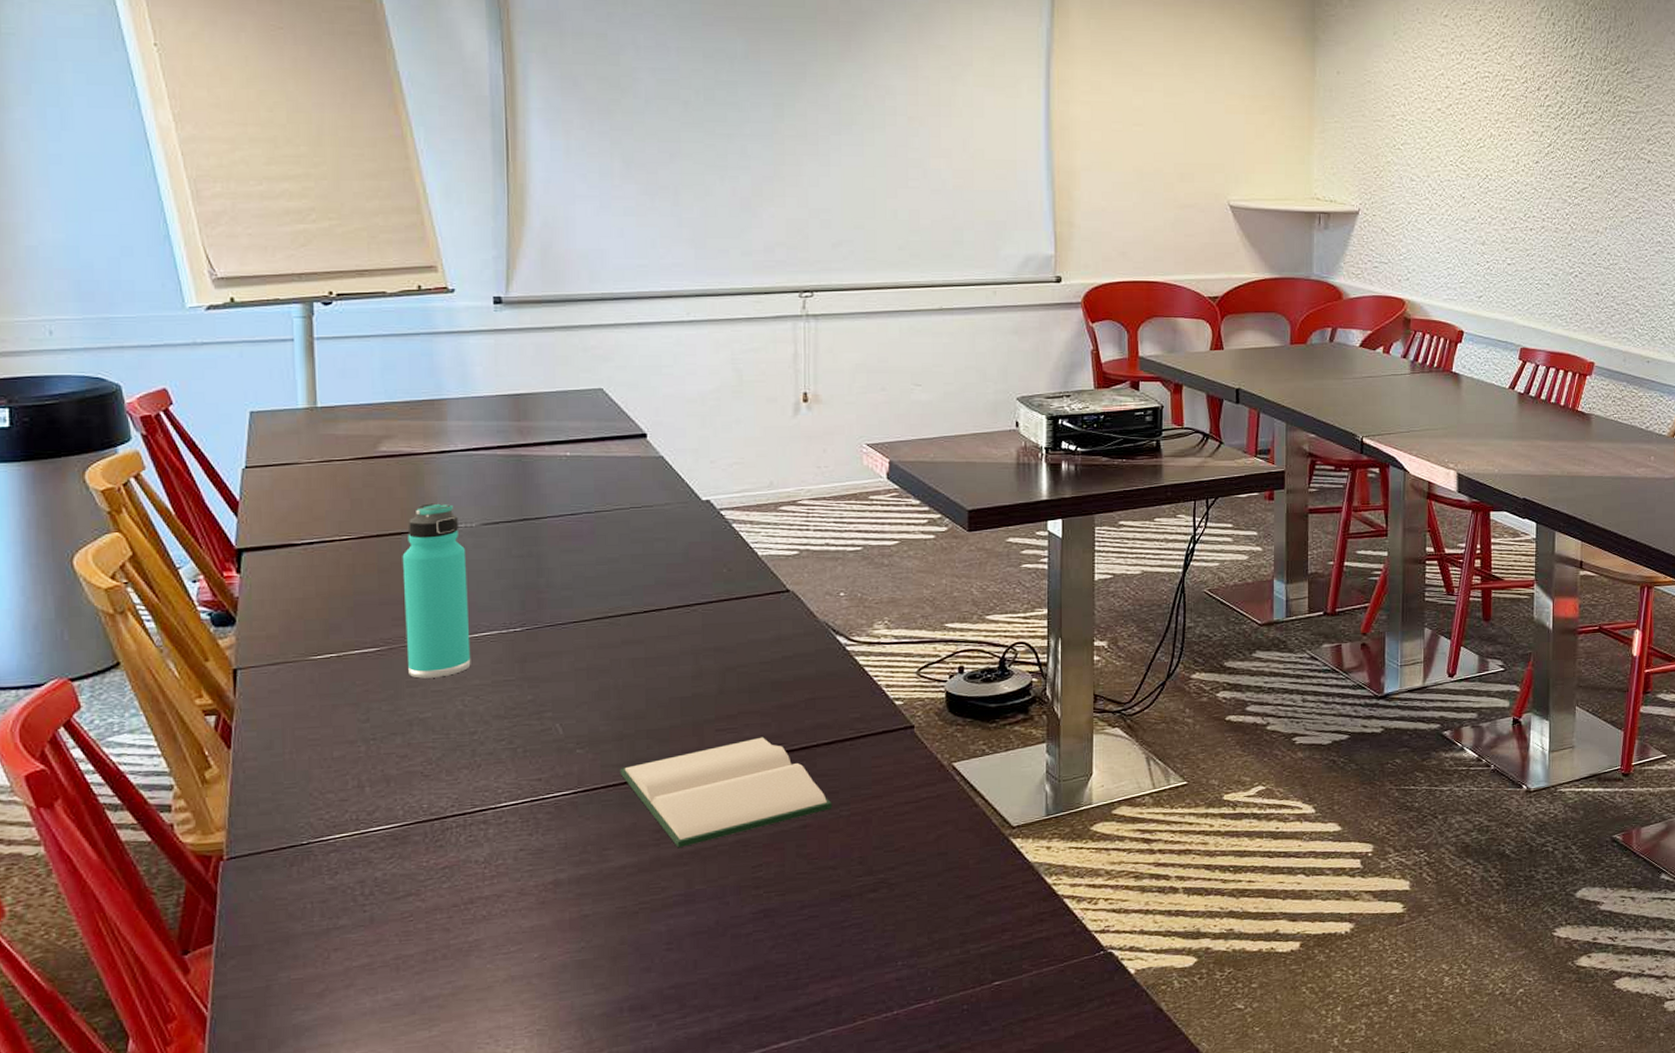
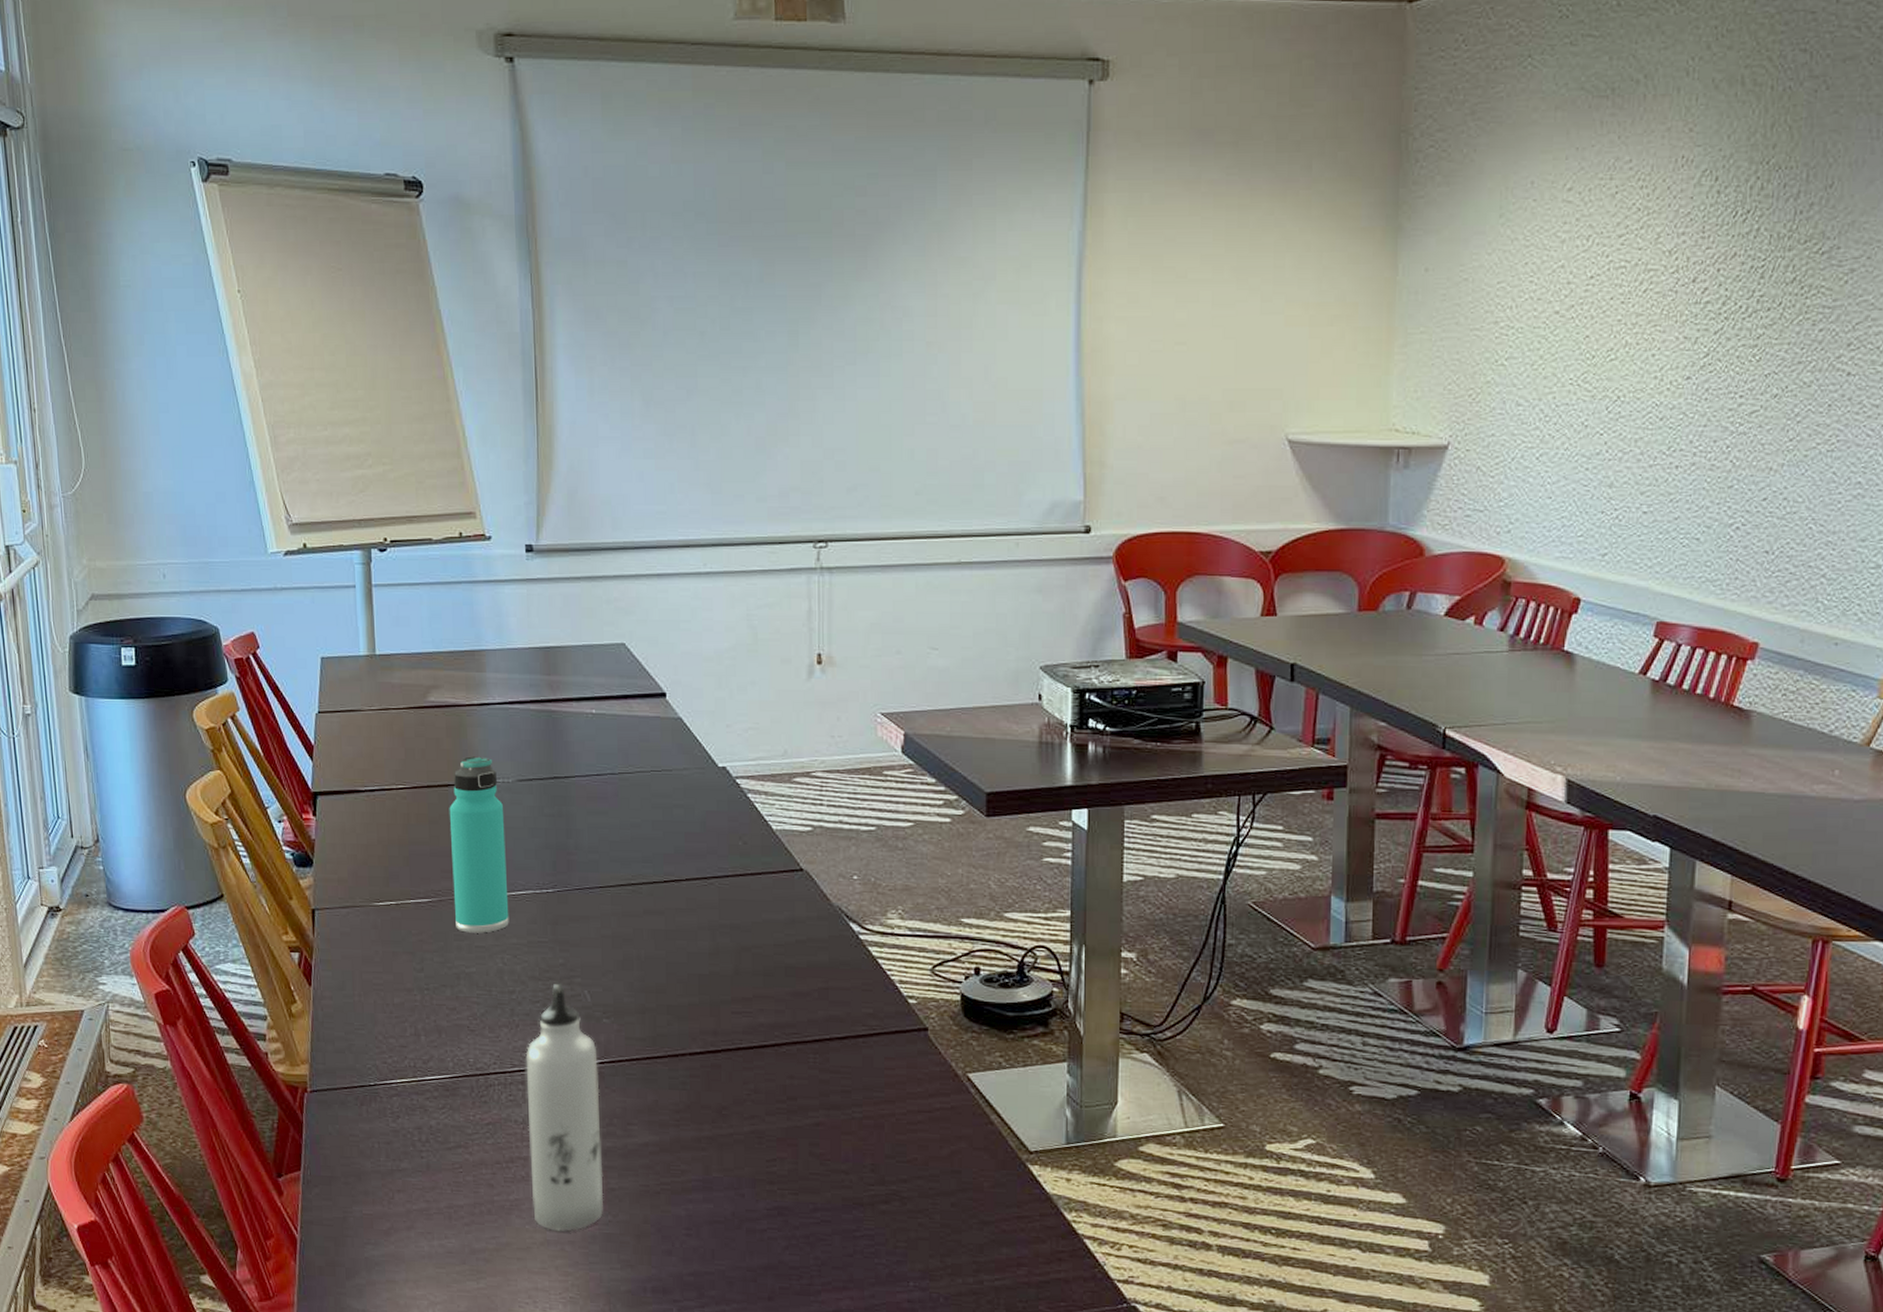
water bottle: none [488,719,576,966] -> present [525,983,604,1231]
hardback book: present [619,737,832,848] -> none [642,1024,845,1132]

